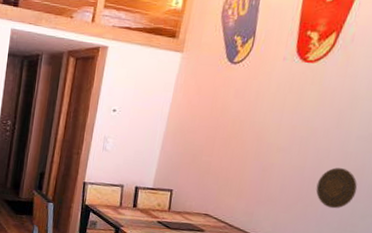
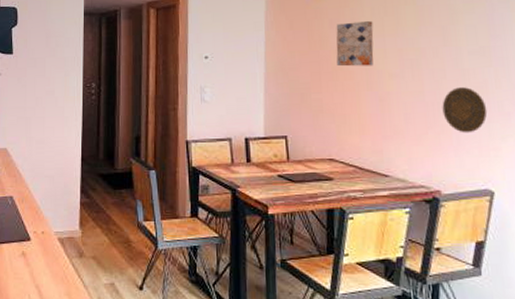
wall art: none [232,94,276,138] -> present [336,21,374,67]

